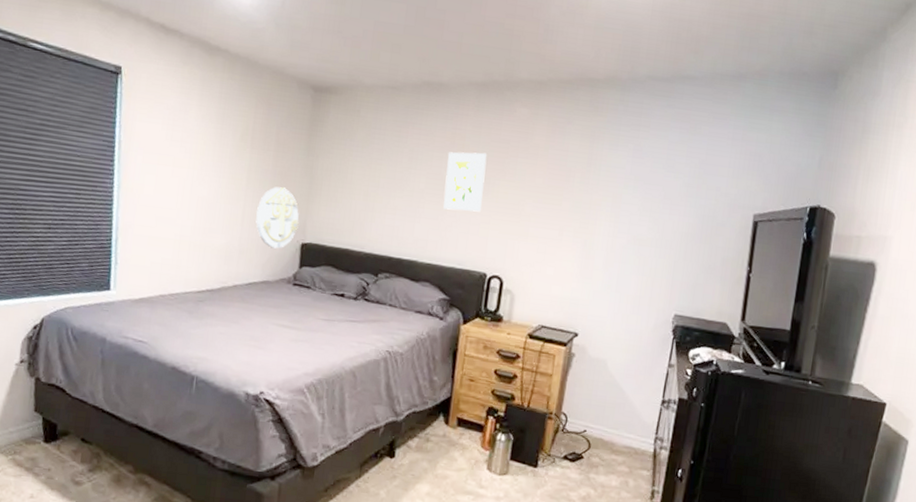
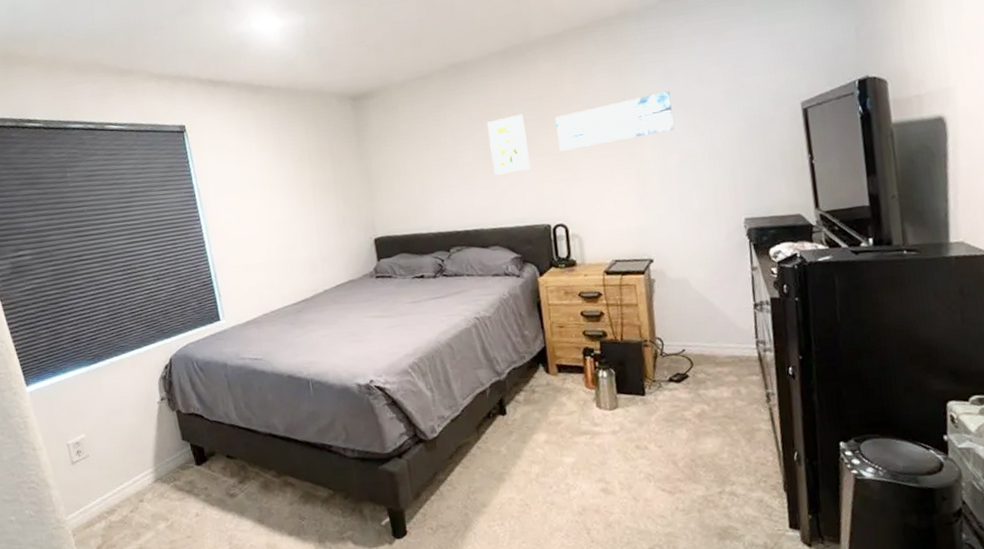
wall decoration: present [256,186,300,249] -> none [328,193,369,250]
wall art: none [514,165,635,210] -> present [555,91,674,151]

